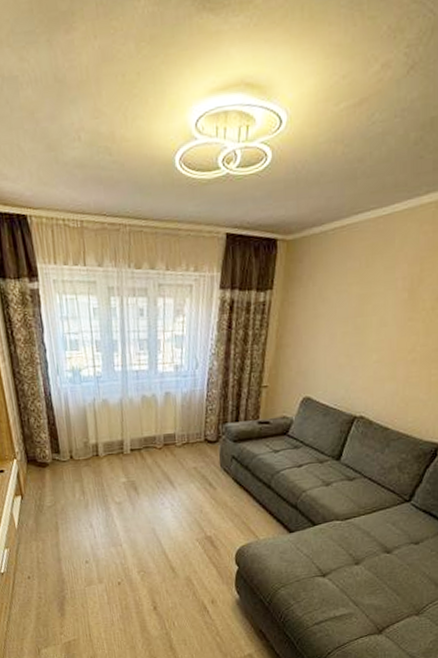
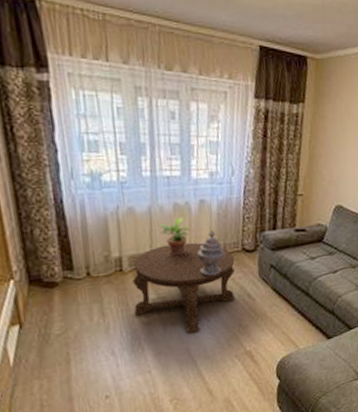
coffee table: none [107,432,198,515] -> present [133,242,236,333]
potted plant: none [127,408,156,444] -> present [157,217,190,256]
decorative urn: none [162,421,189,464] -> present [197,230,225,276]

